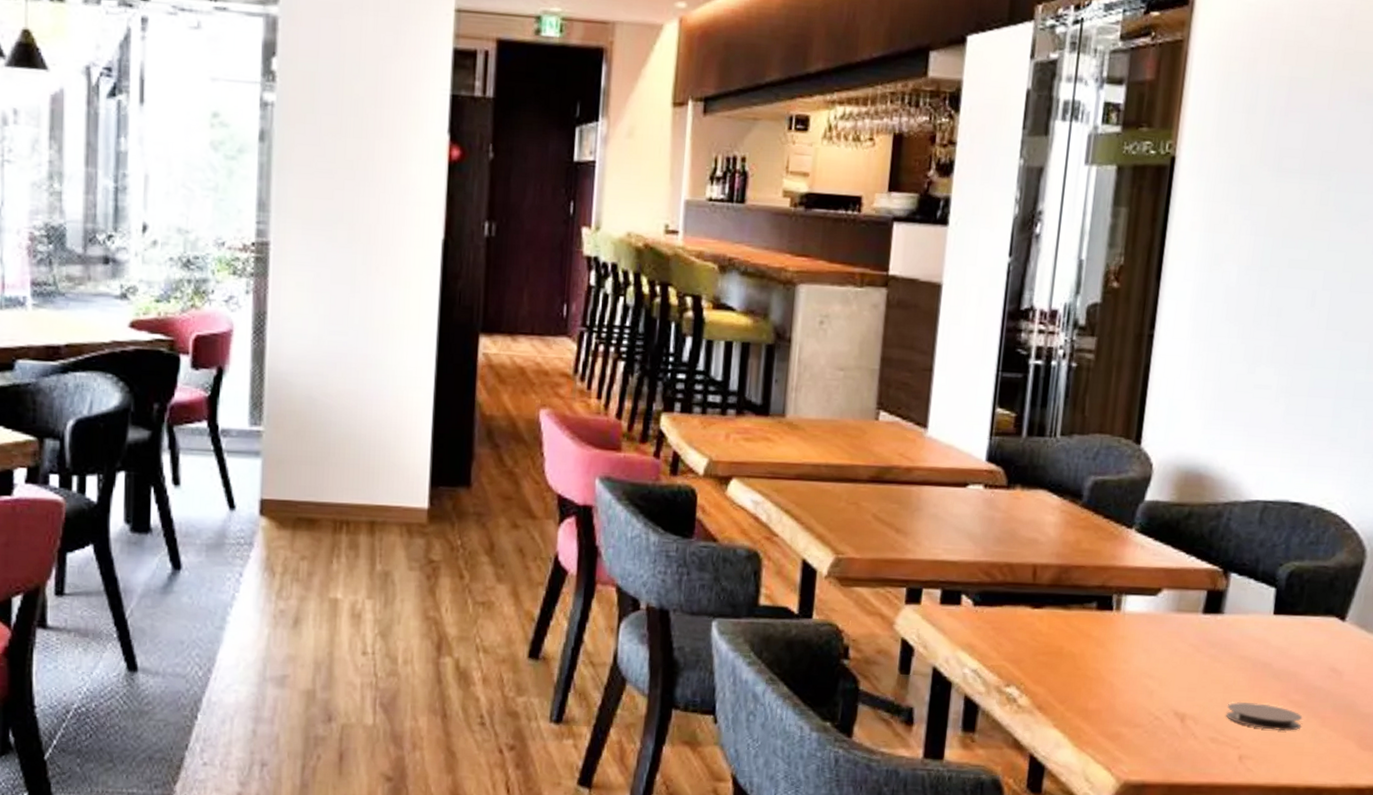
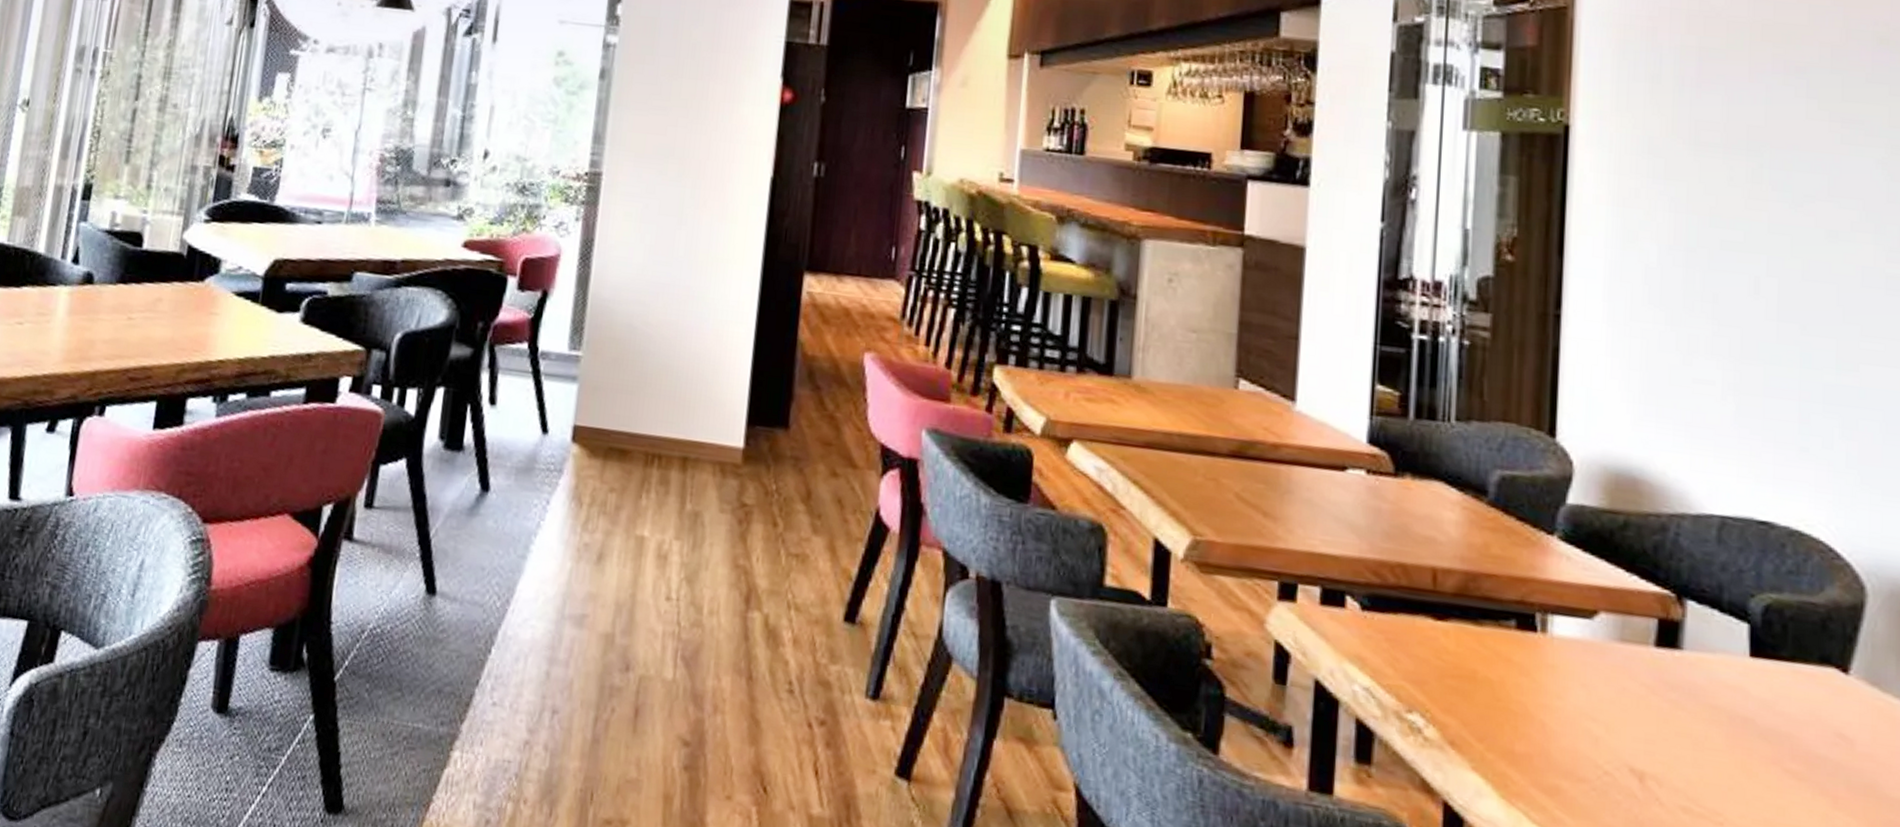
coaster: present [1225,701,1303,731] -> none [1699,763,1806,810]

